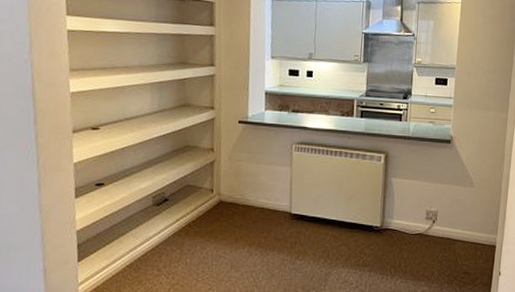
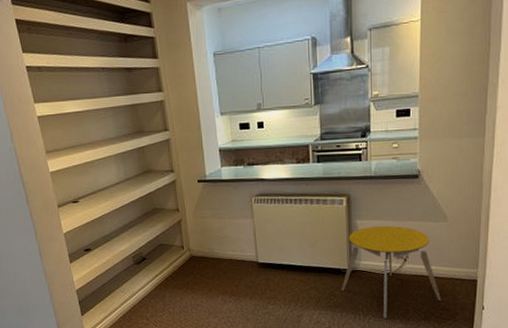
stool: none [372,185,464,280] -> present [341,225,442,318]

